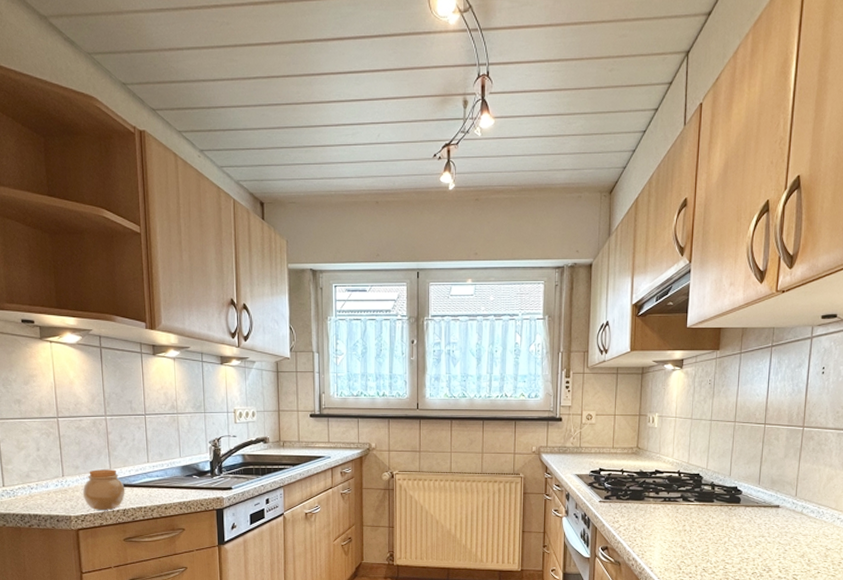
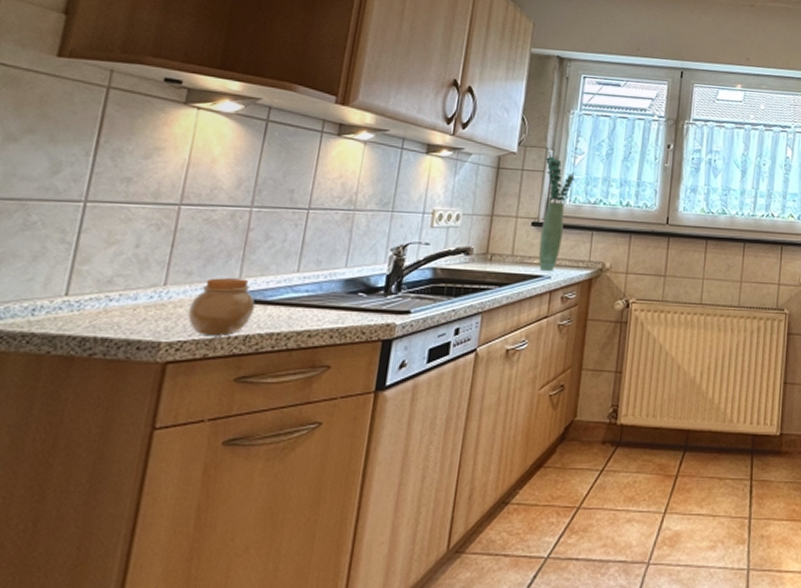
vase: none [314,355,338,453] -> present [538,152,575,272]

